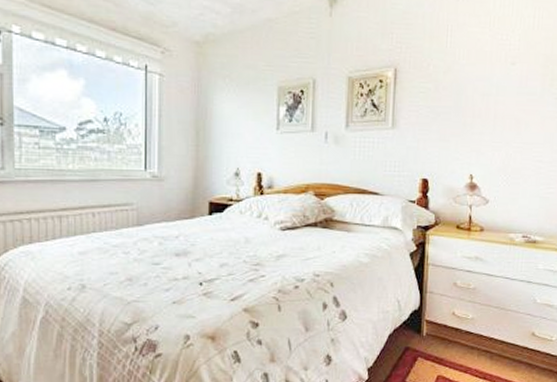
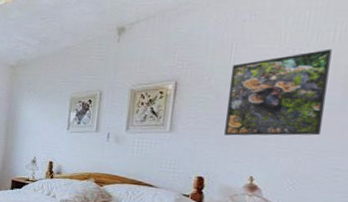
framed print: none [445,35,532,130] -> present [224,49,332,136]

